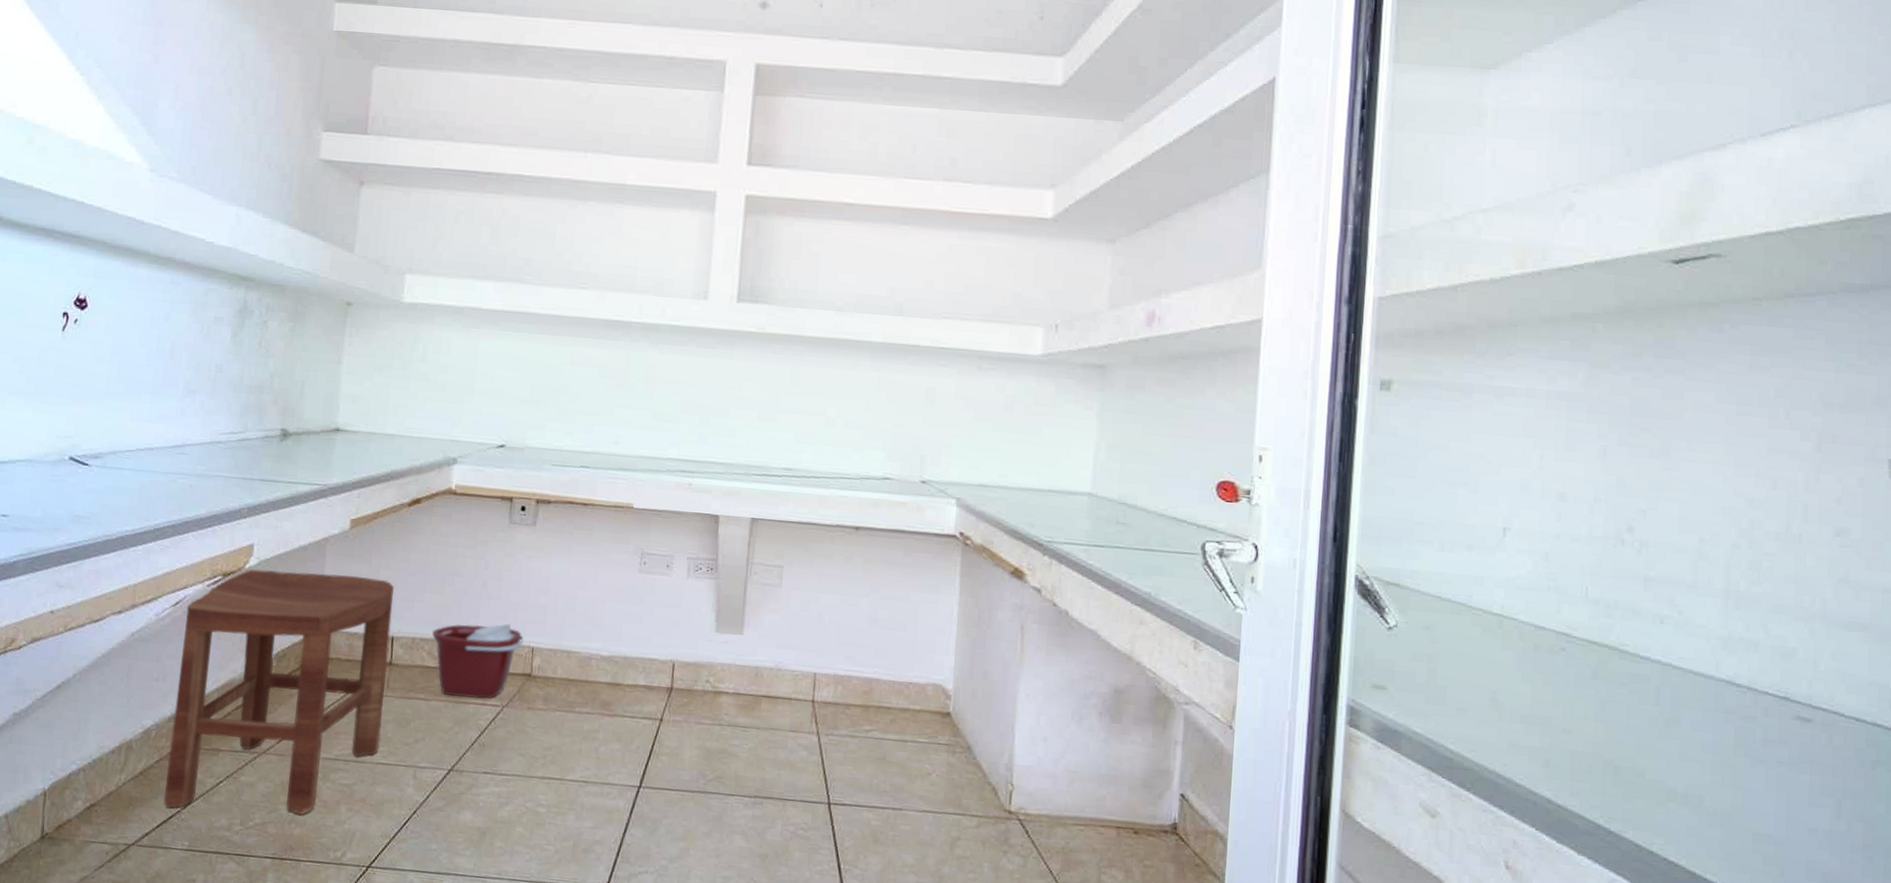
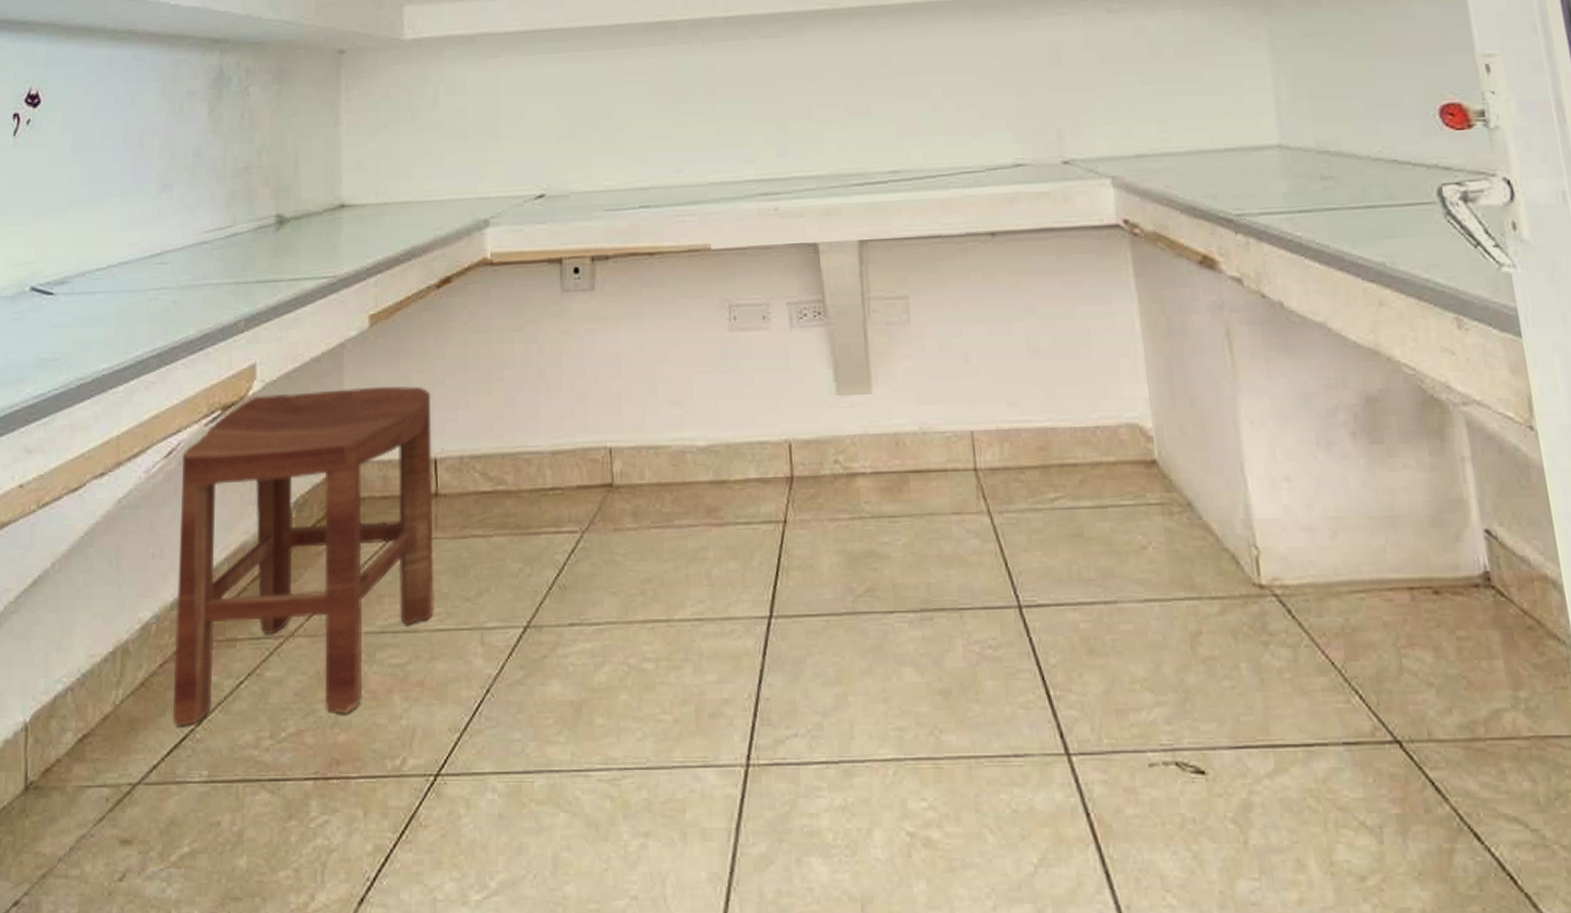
bucket: present [432,624,524,699] -> none [484,421,598,528]

